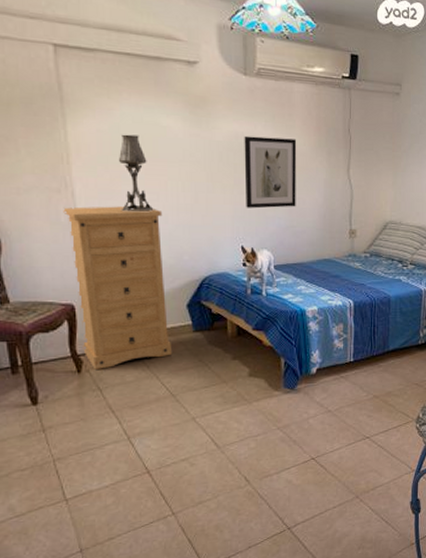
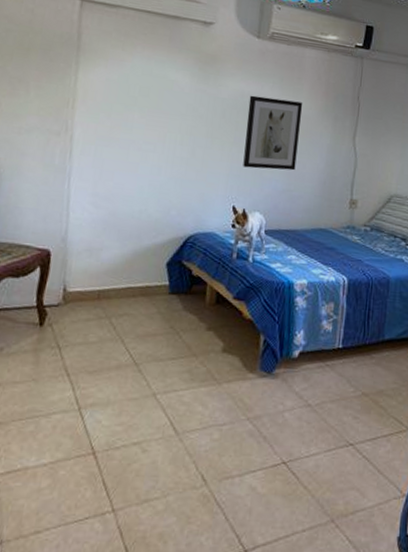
dresser: present [63,206,173,370] -> none [50,150,157,325]
table lamp: present [118,134,154,213] -> none [115,84,150,162]

